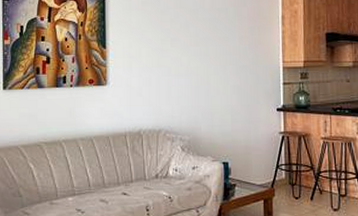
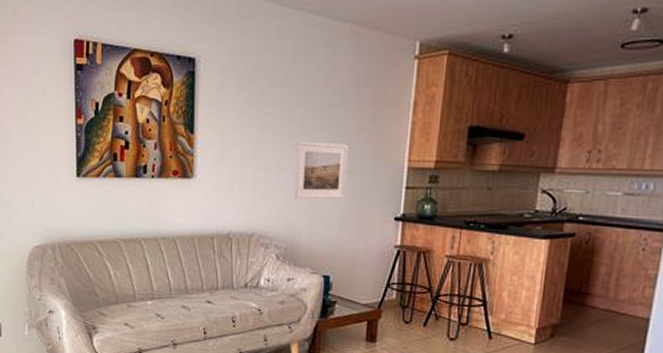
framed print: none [192,50,235,98] -> present [294,141,348,200]

